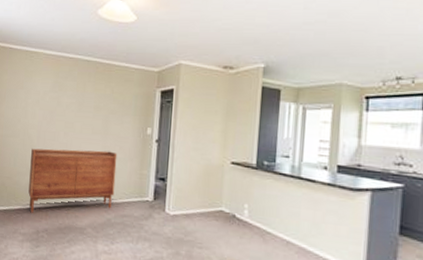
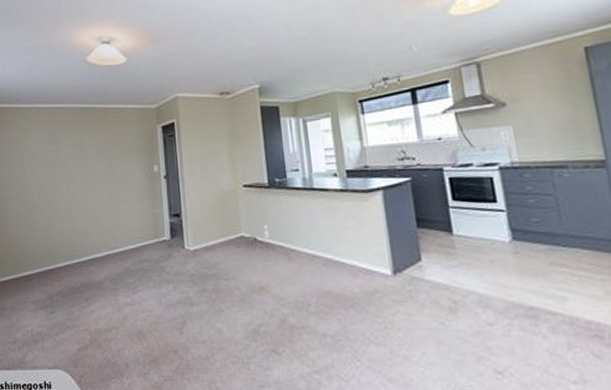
sideboard: present [28,148,117,213] -> none [34,196,129,277]

